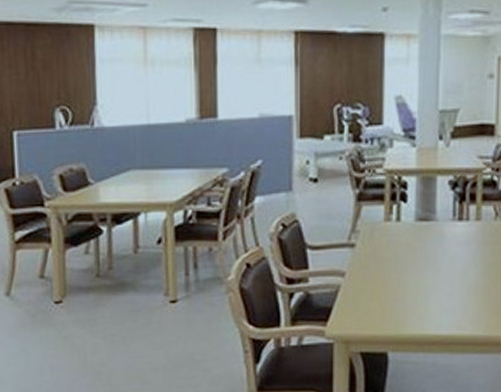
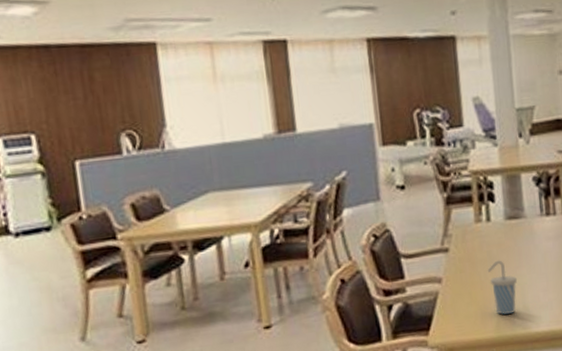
cup: none [391,260,422,314] -> present [487,260,518,315]

